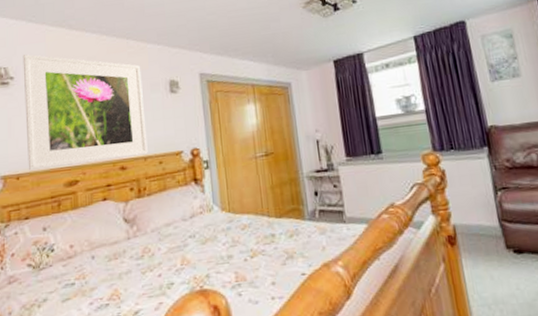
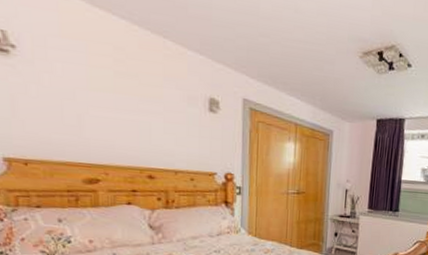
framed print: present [23,54,148,171] -> none [27,20,179,169]

